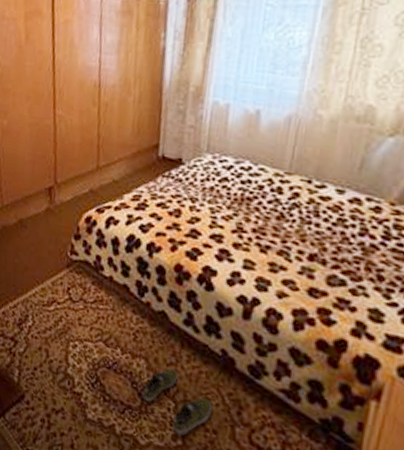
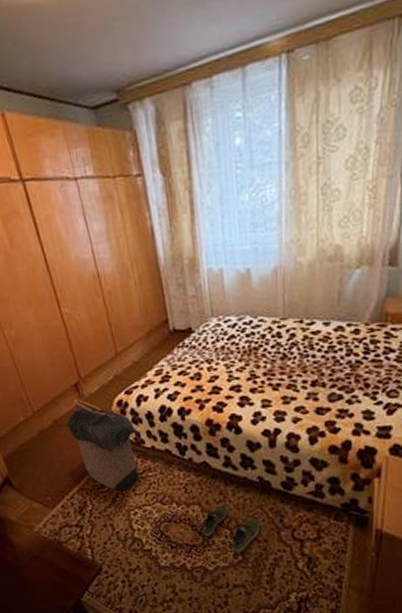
laundry hamper: none [29,204,102,318] -> present [65,399,140,493]

